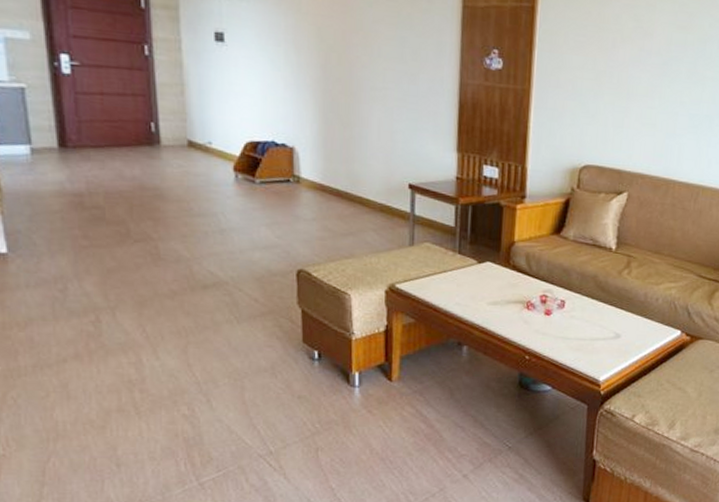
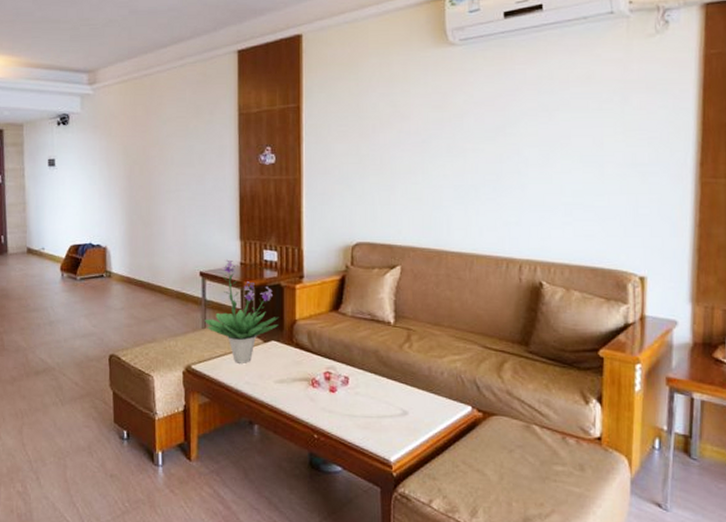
potted plant: none [412,172,496,284] -> present [205,259,279,363]

